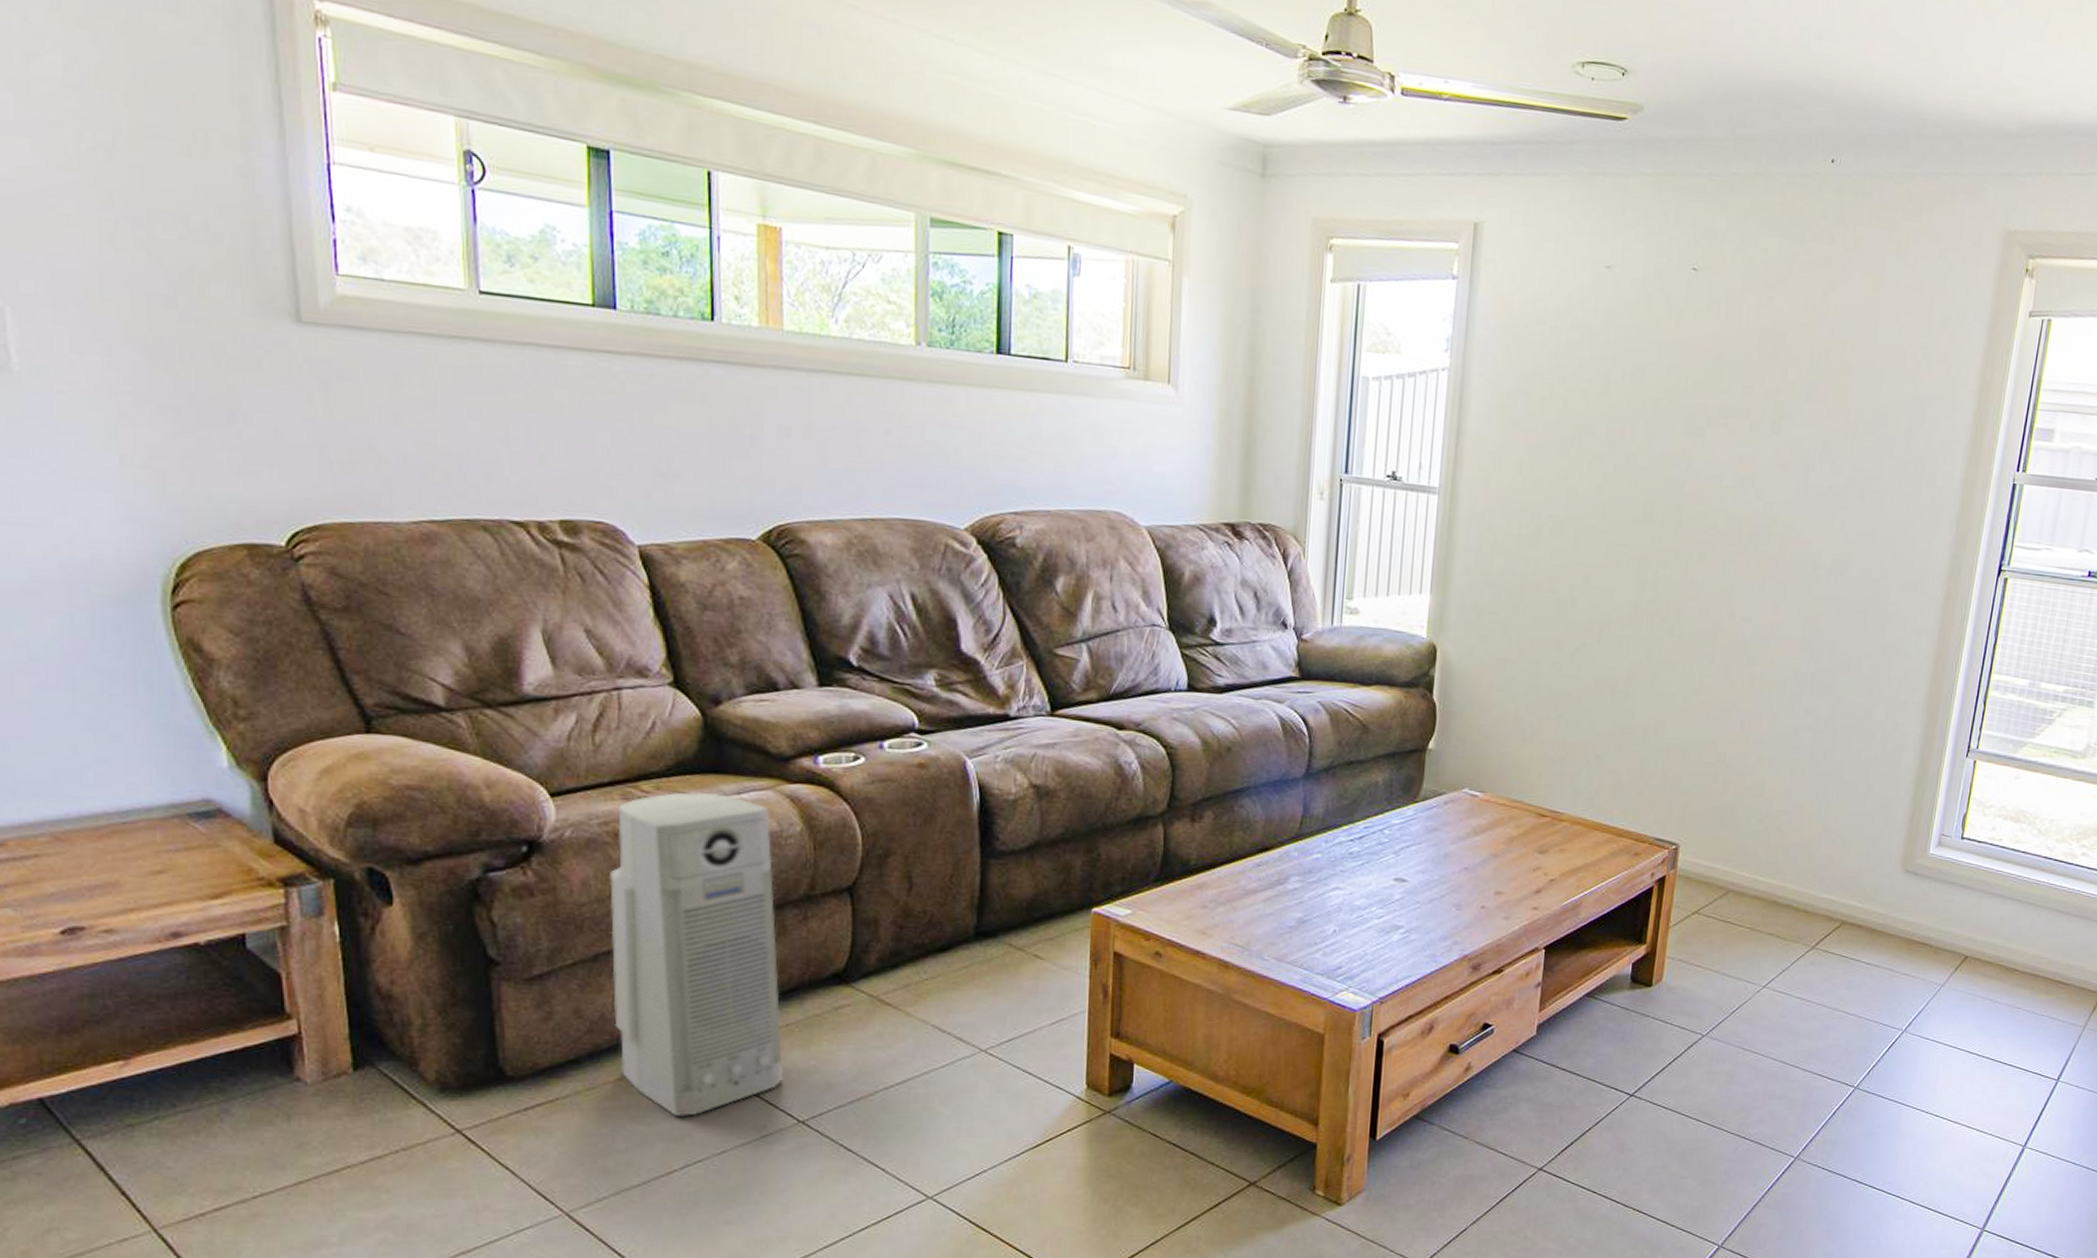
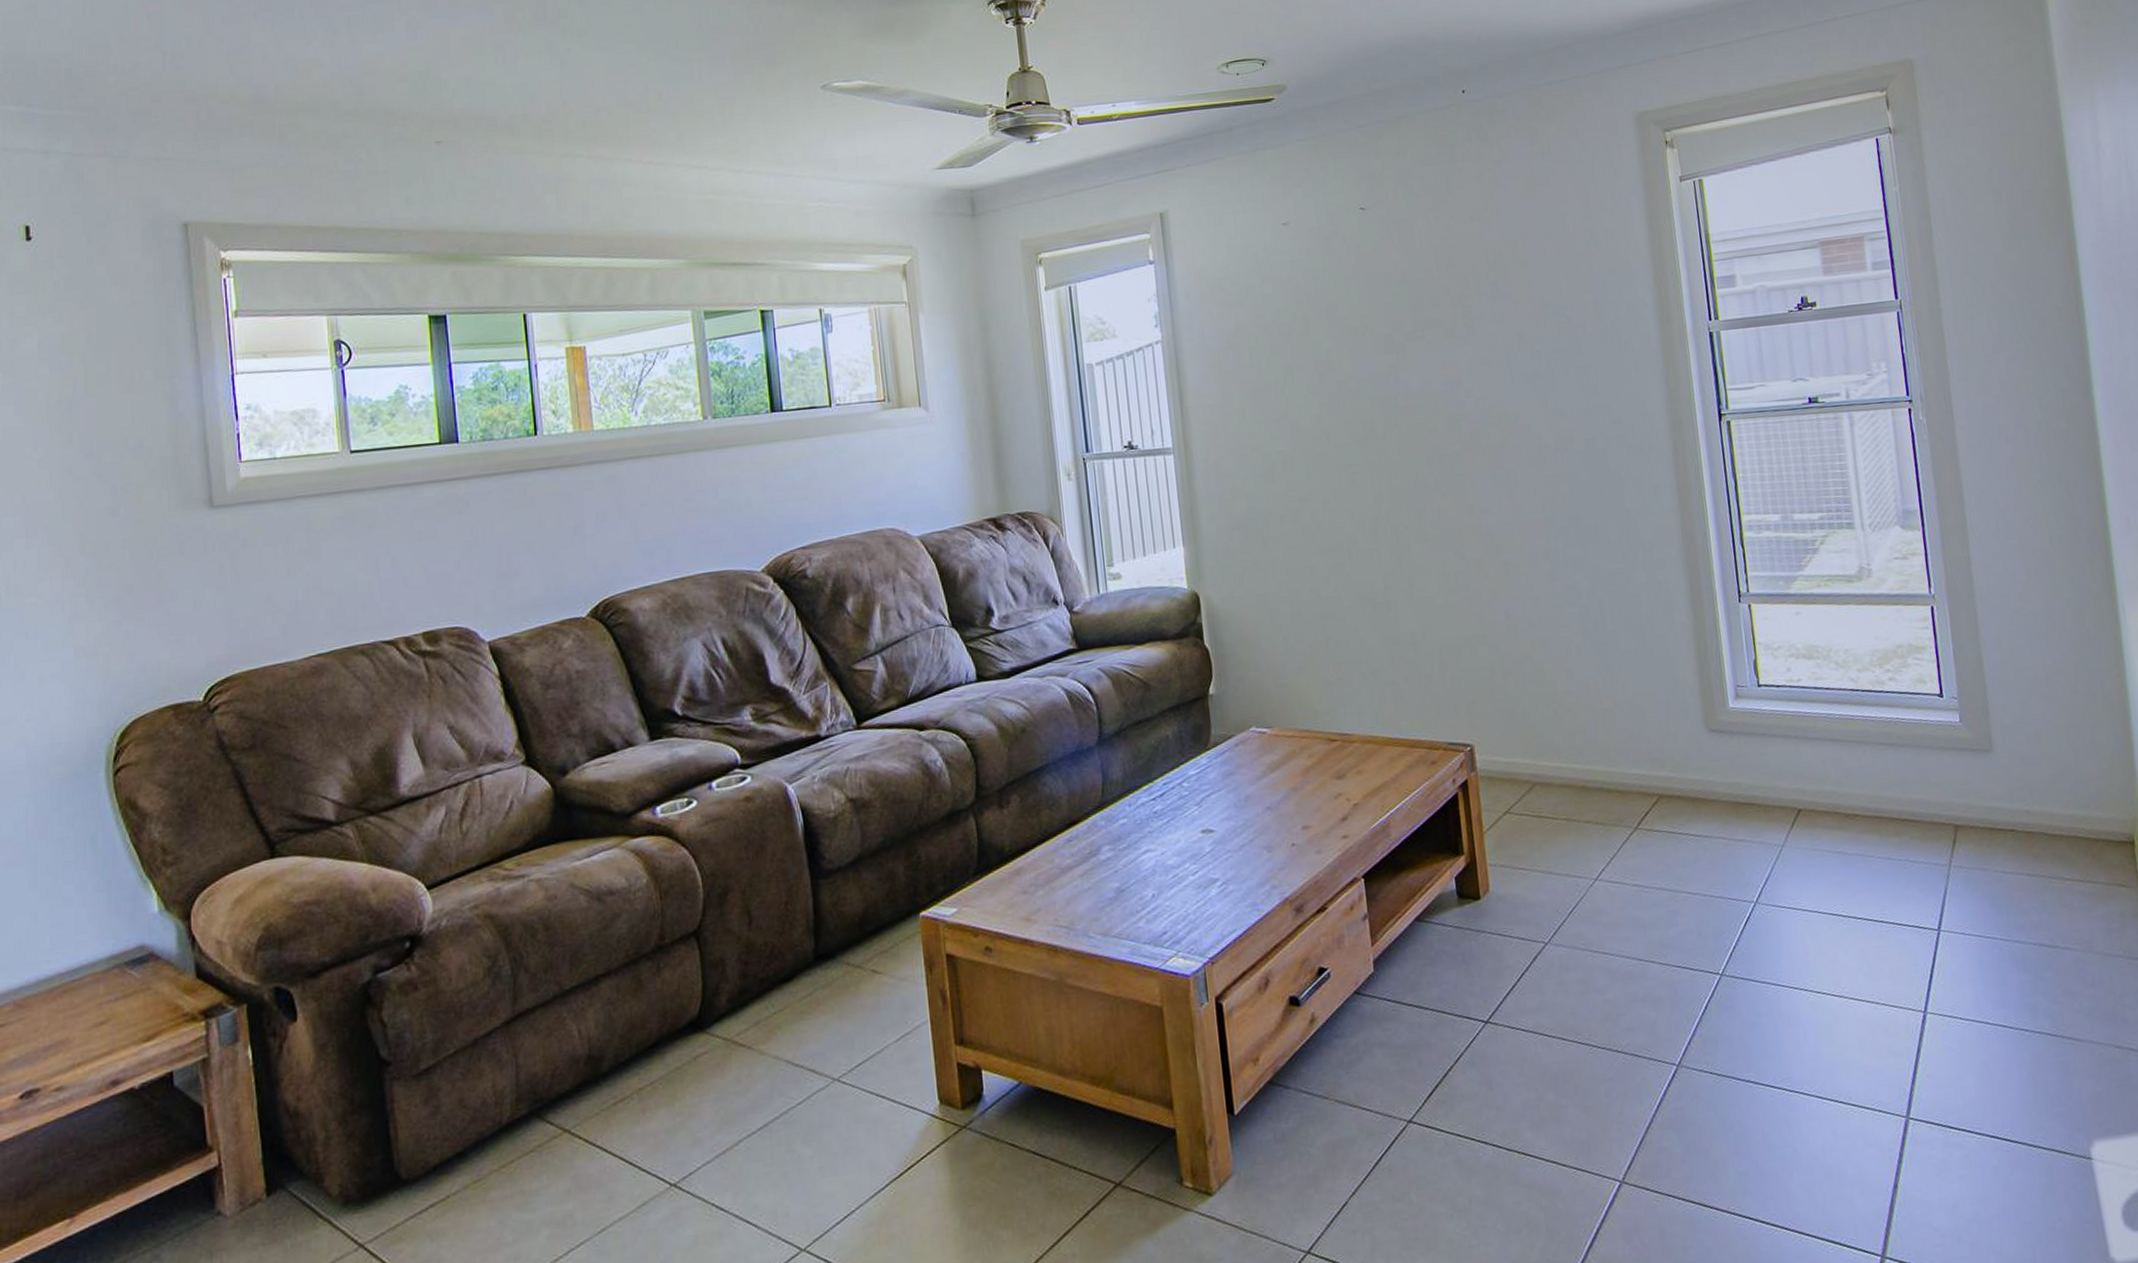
air purifier: present [610,791,784,1116] -> none [482,860,653,1198]

